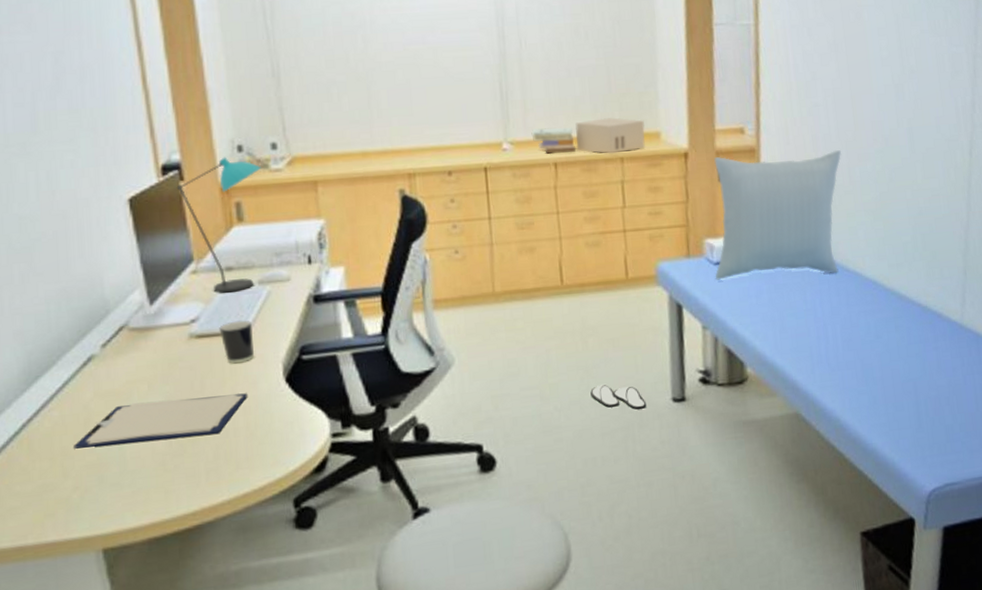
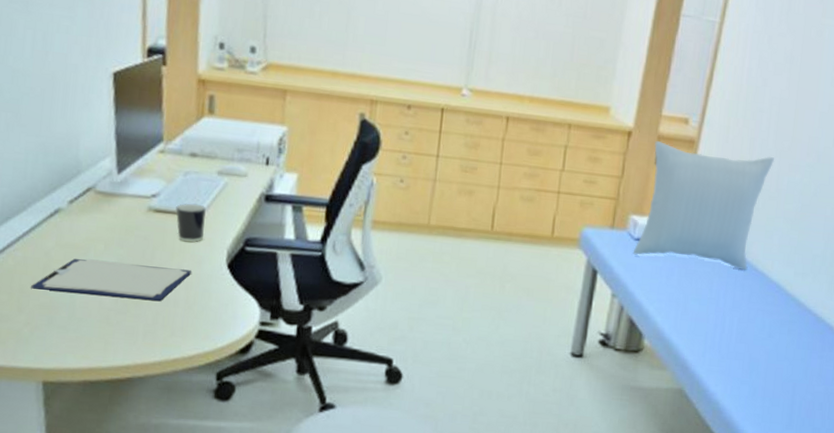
desk lamp: present [176,157,261,293] -> none [158,50,238,178]
books: present [531,126,577,155] -> none [491,81,530,110]
container: present [575,118,645,155] -> none [530,83,597,120]
slippers: present [590,385,647,410] -> none [498,328,547,357]

